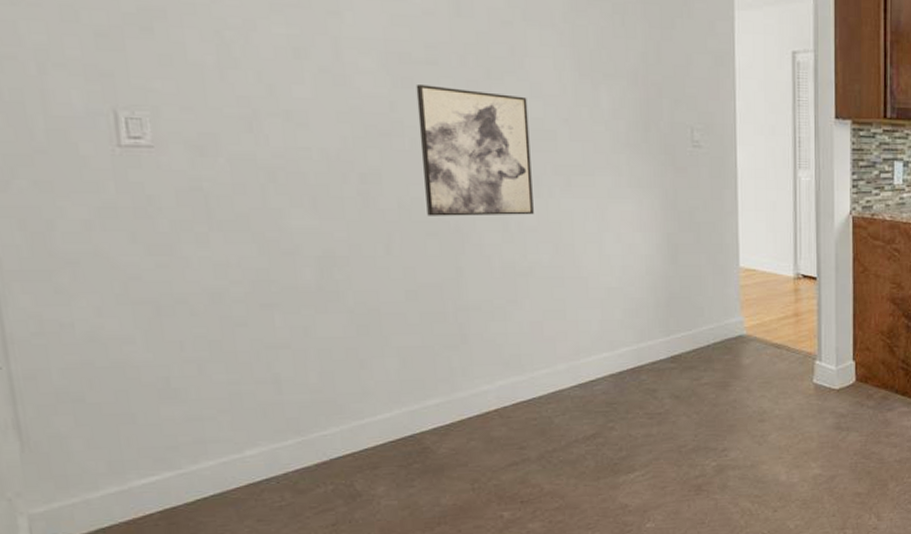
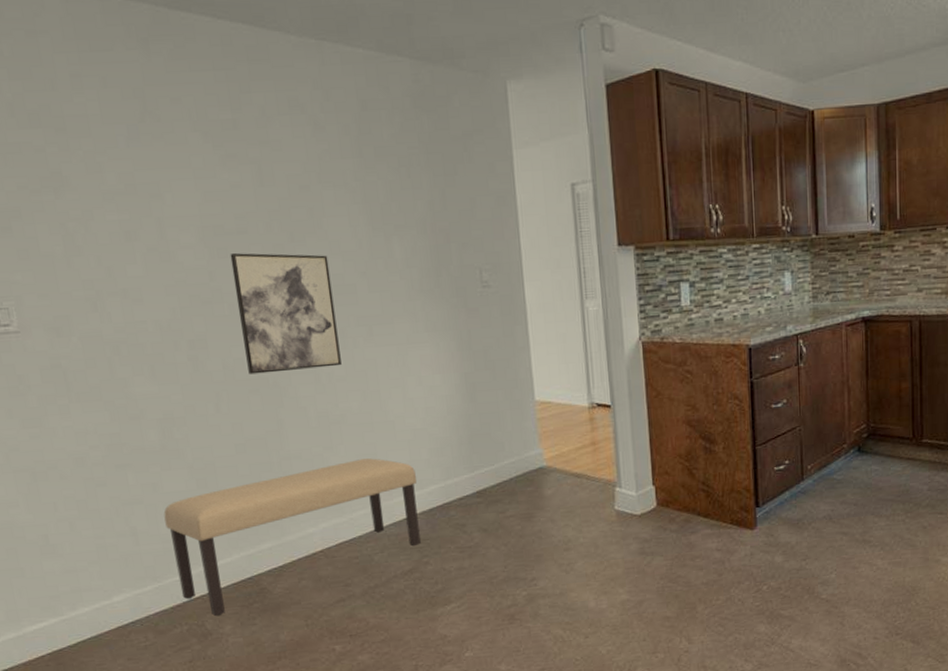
bench: none [314,315,607,477] -> present [163,458,421,617]

